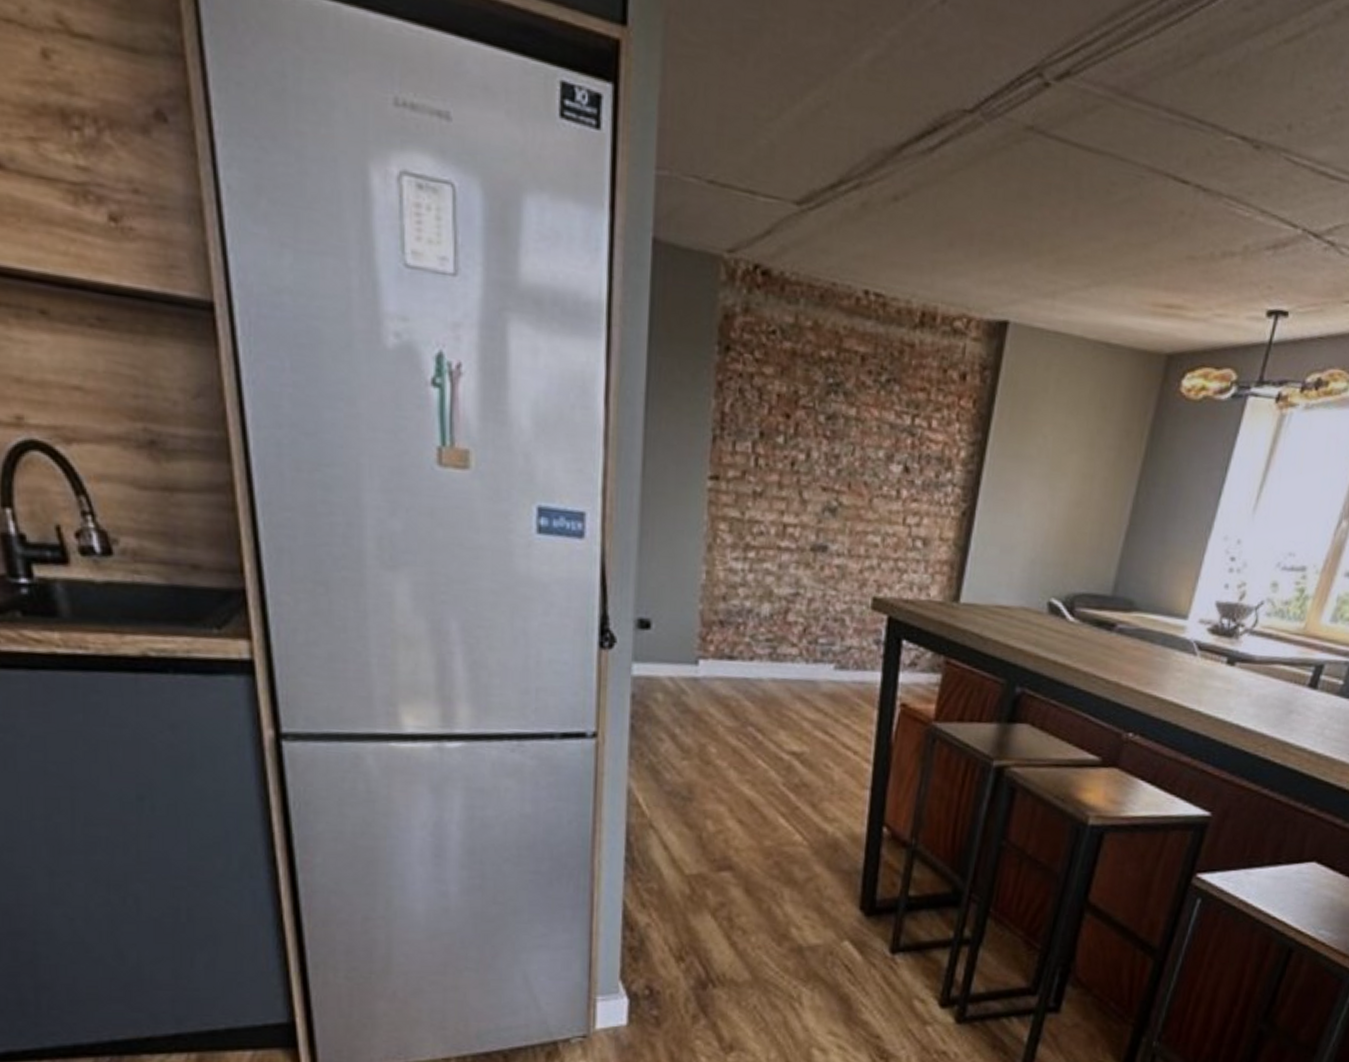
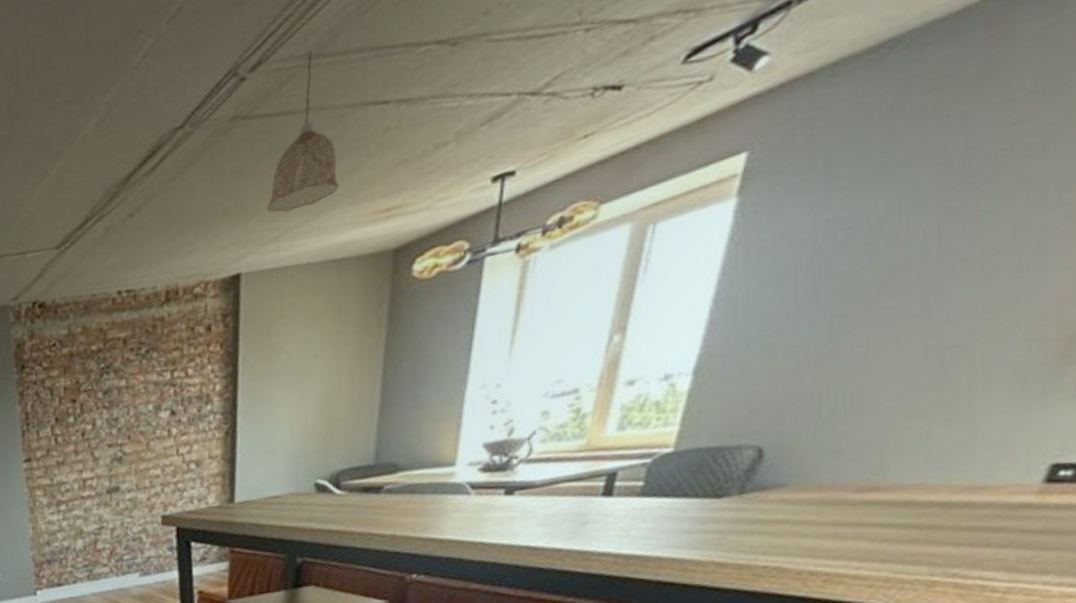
pendant lamp: none [1048,86,1129,270] -> present [267,51,340,214]

